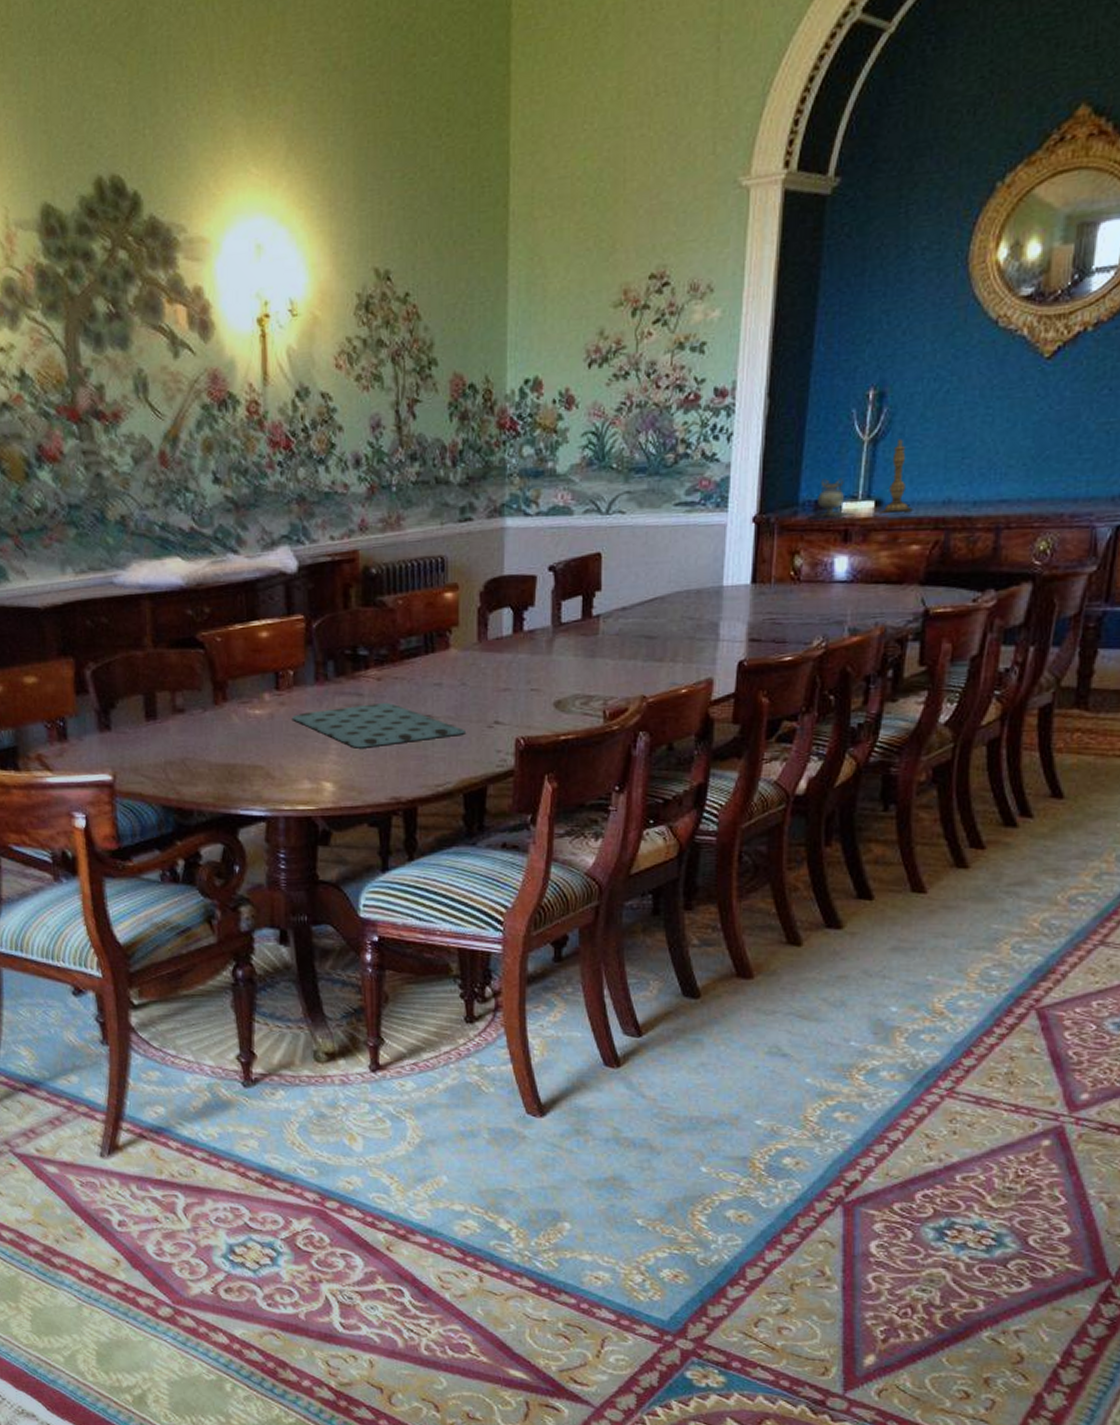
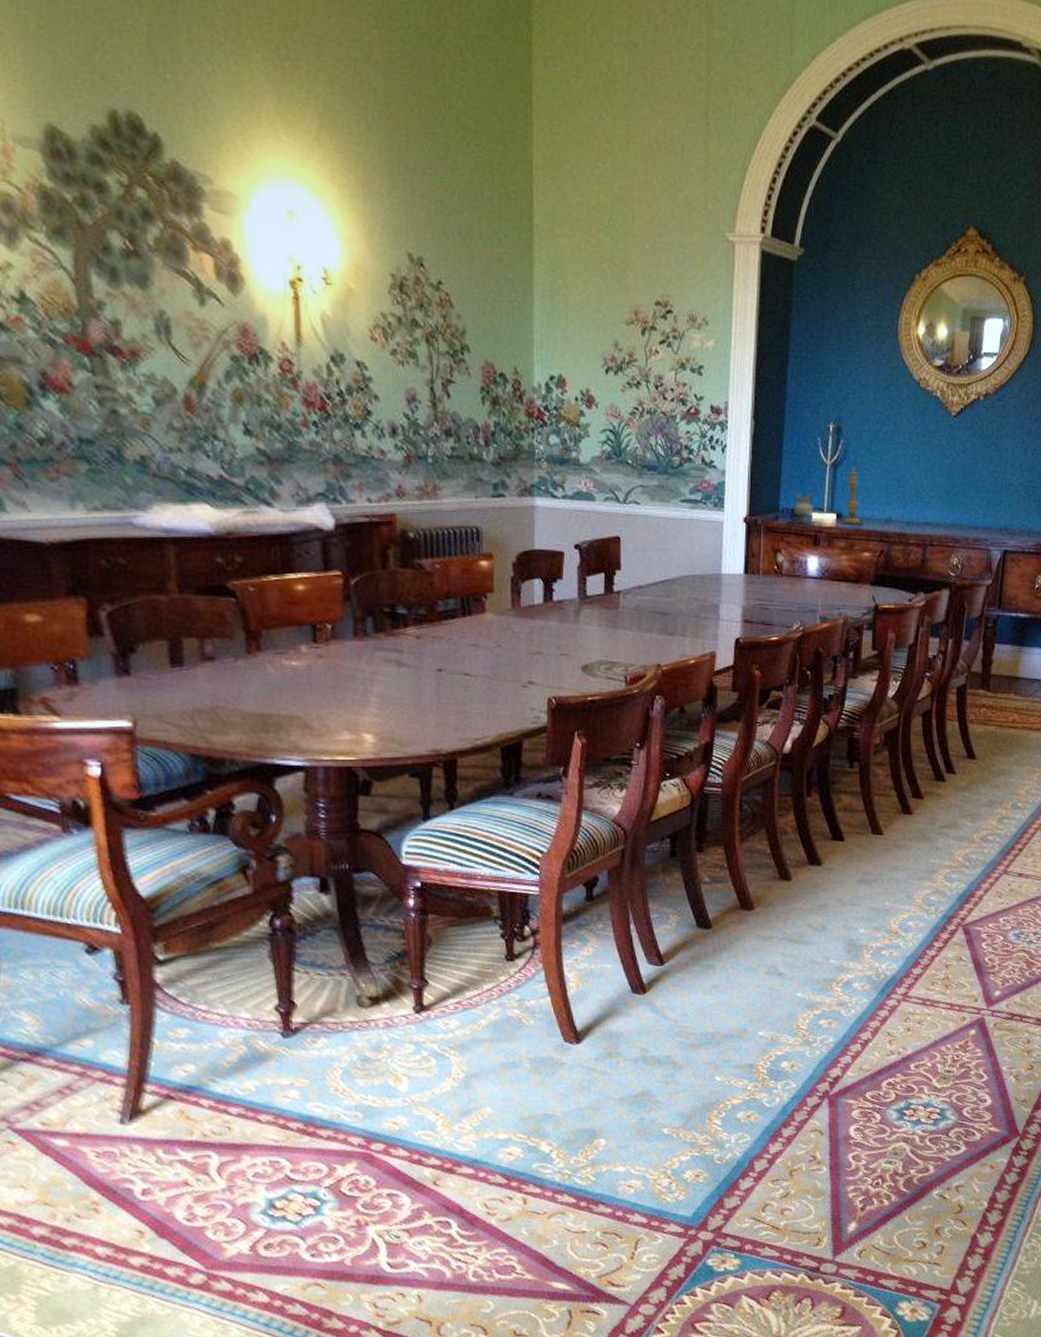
placemat: present [291,702,465,748] -> none [330,659,501,702]

